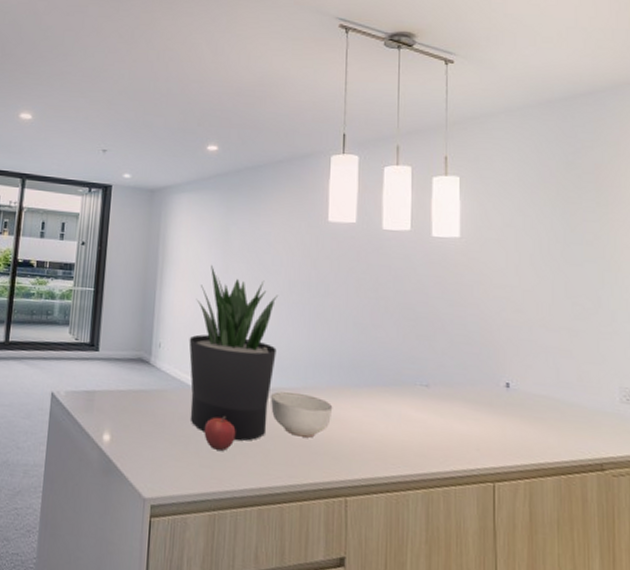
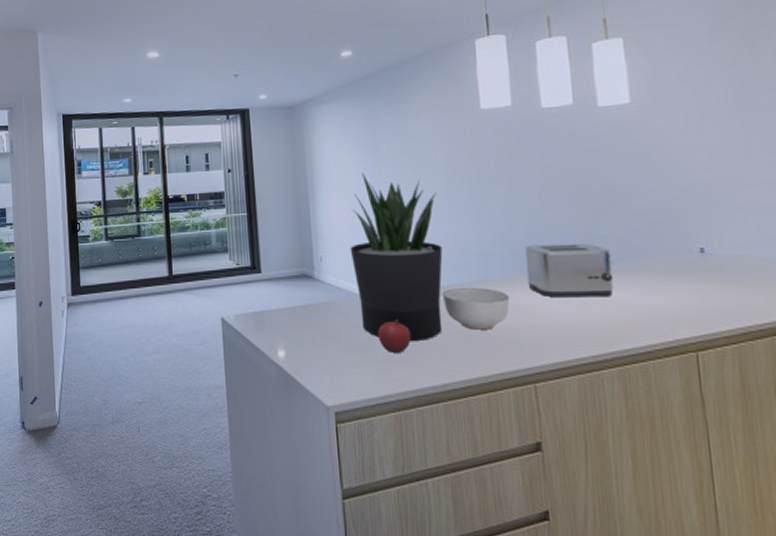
toaster: none [351,358,429,419] -> present [524,243,614,298]

